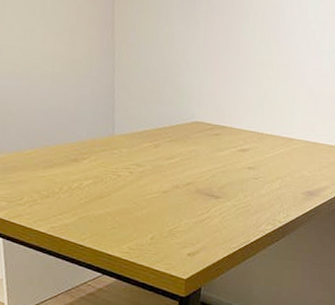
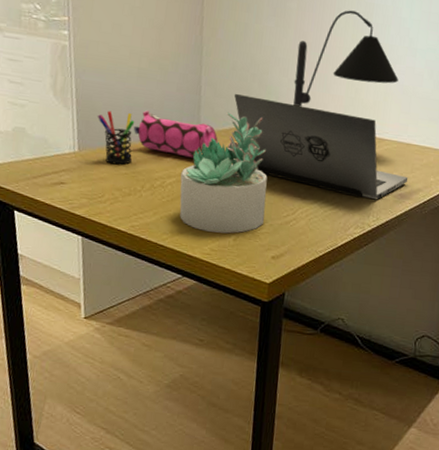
pen holder: none [12,115,51,168] -> present [97,110,135,165]
pencil case: none [49,114,133,160] -> present [133,110,218,158]
succulent plant: none [97,114,182,233] -> present [179,112,268,234]
laptop: none [146,97,316,198] -> present [234,94,409,200]
desk lamp: none [204,12,306,109] -> present [293,10,398,107]

